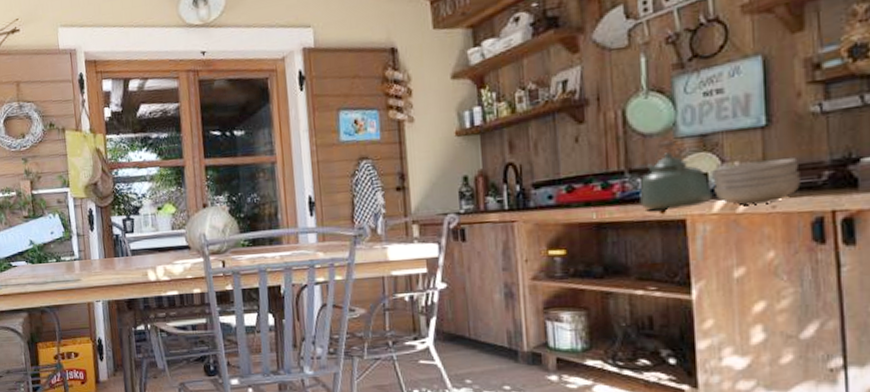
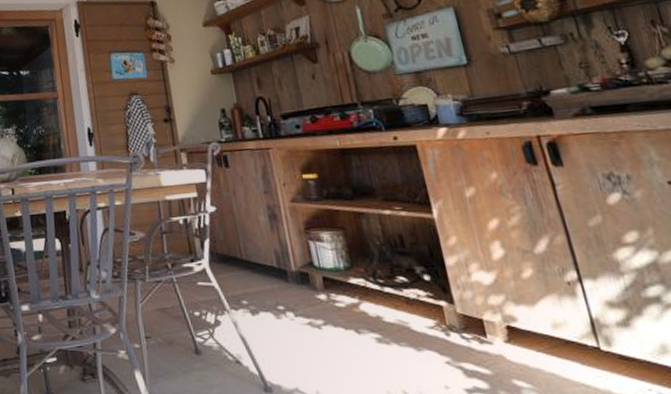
kettle: present [640,139,713,211] -> none [372,76,435,138]
bowl: present [710,158,801,205] -> none [429,91,506,132]

